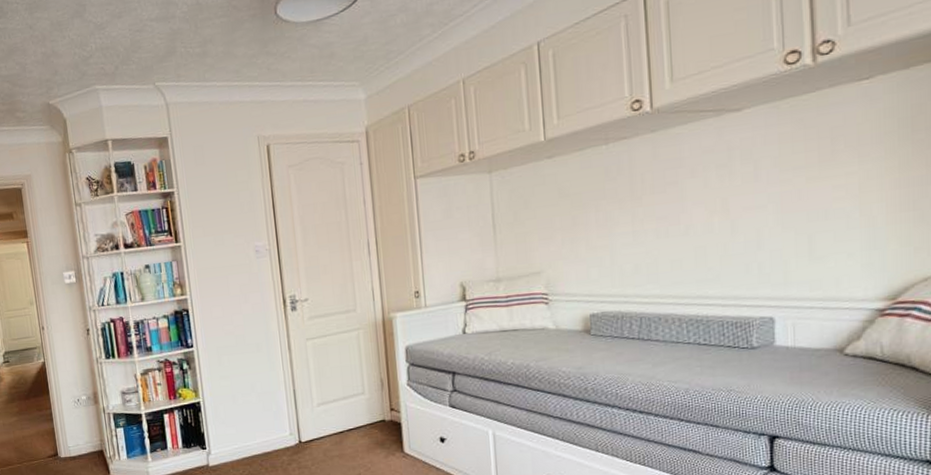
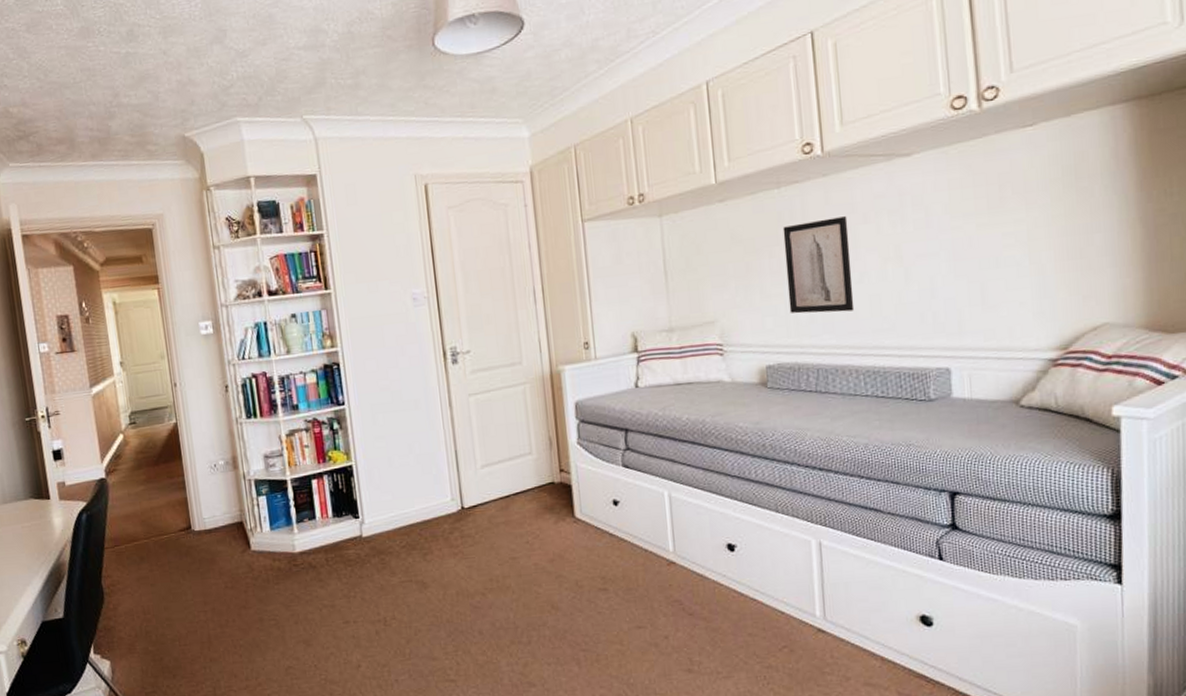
wall art: none [610,171,679,265] -> present [783,216,855,314]

